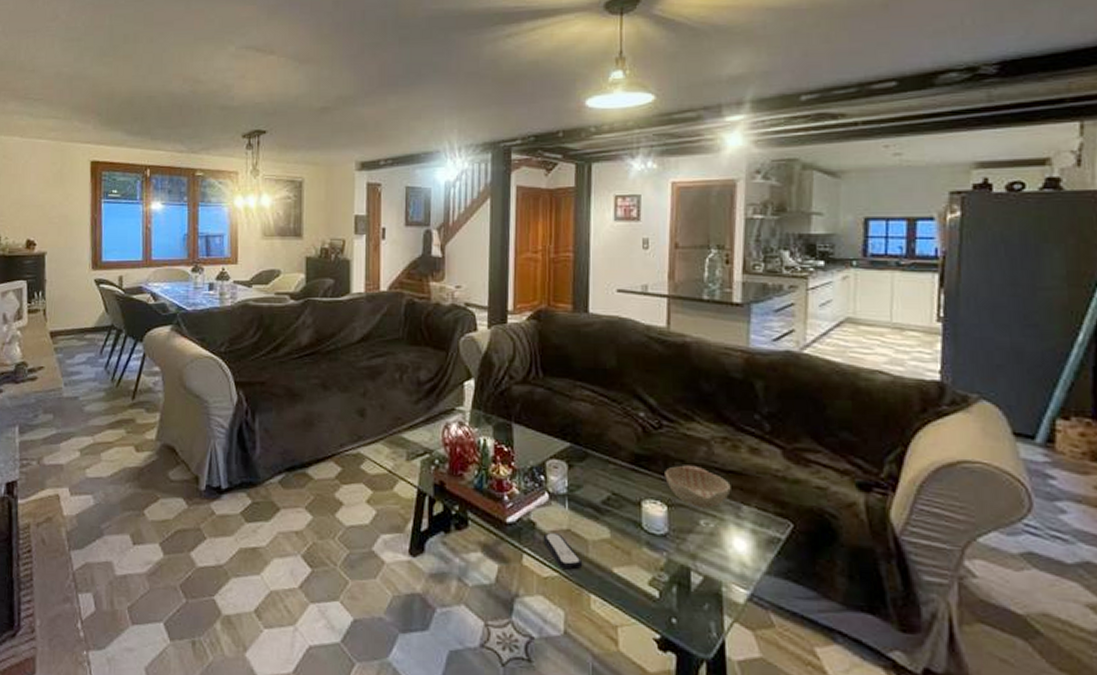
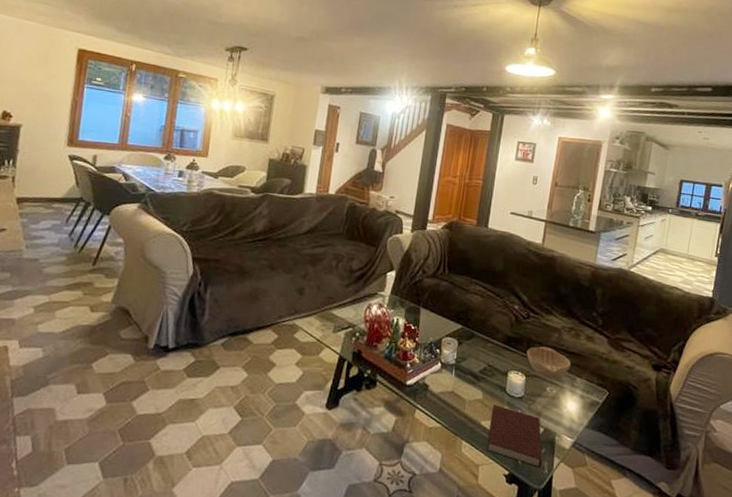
remote control: present [543,532,583,571] -> none [432,393,460,423]
notebook: none [624,544,706,631] -> present [486,404,542,468]

